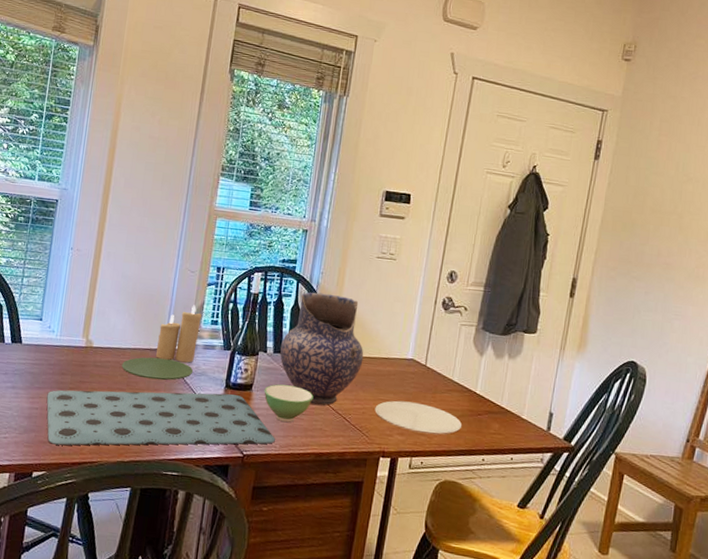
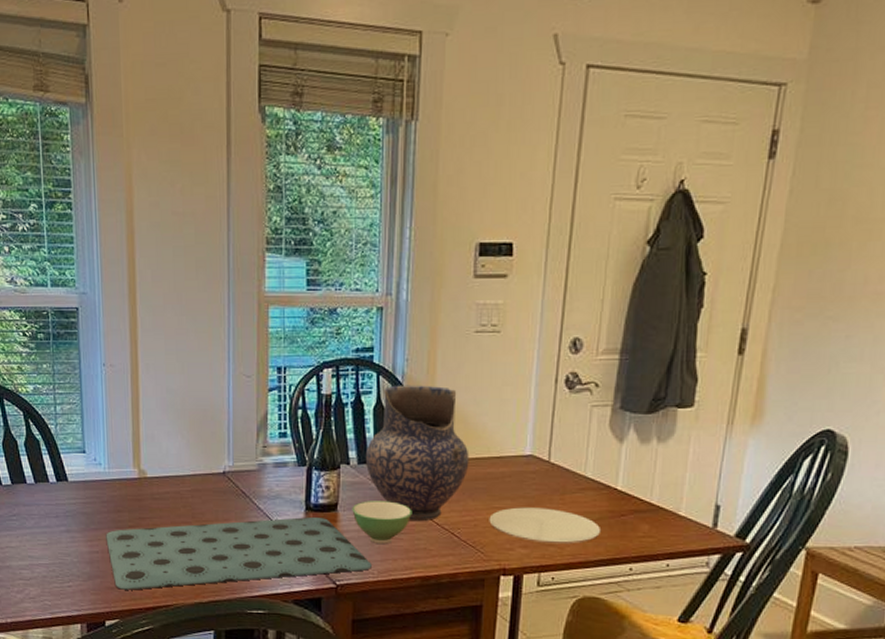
plate: present [122,357,194,381] -> none [183,482,266,509]
candle: present [156,305,202,363] -> none [219,416,267,486]

